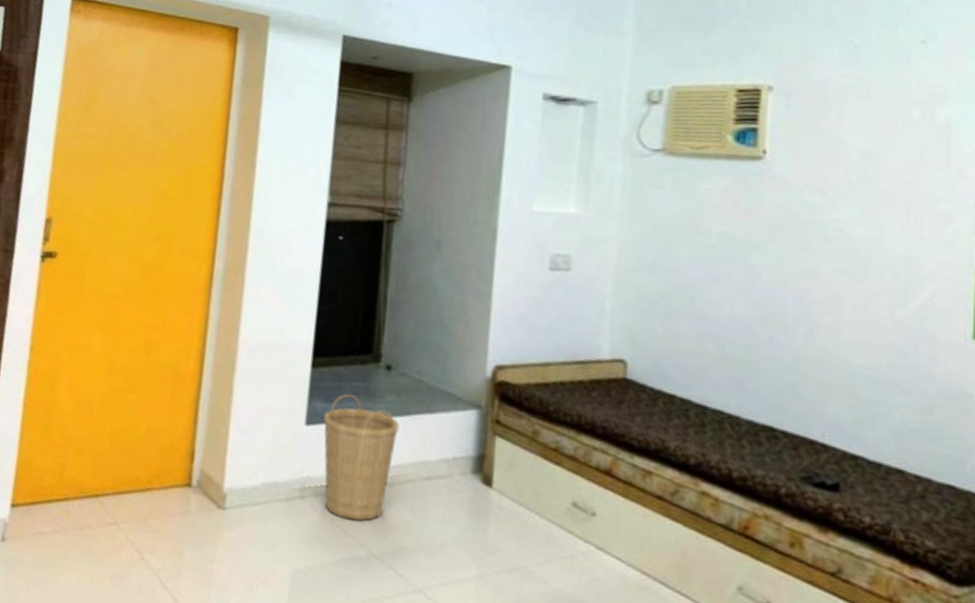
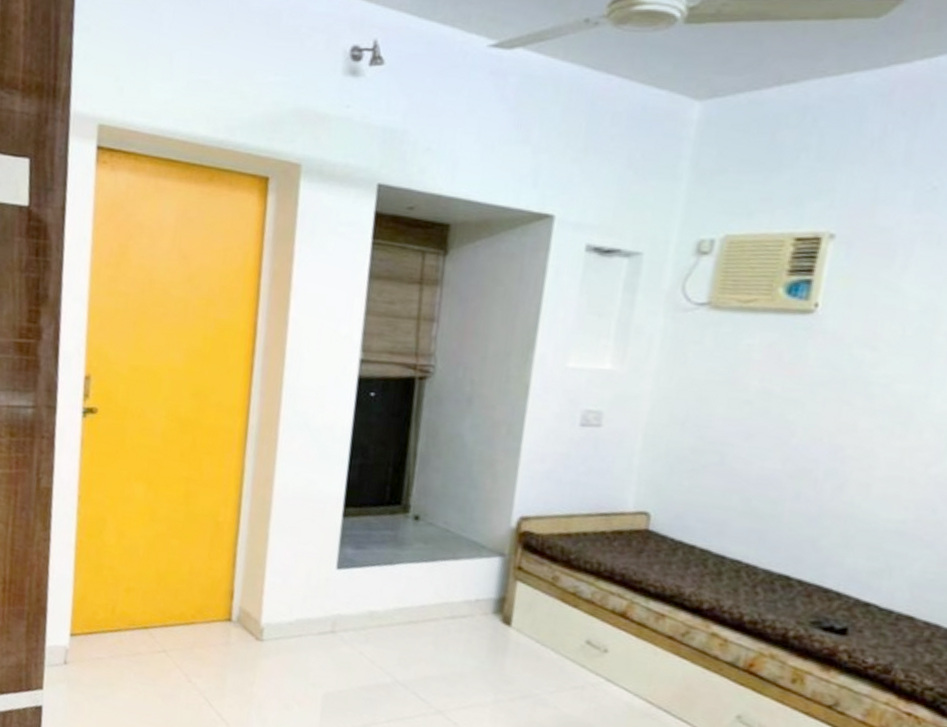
basket: present [323,394,399,521] -> none [353,541,425,654]

